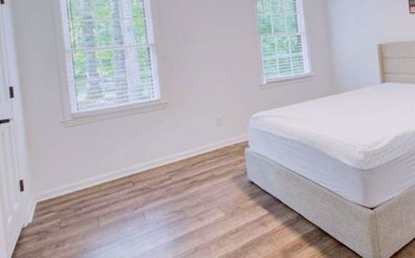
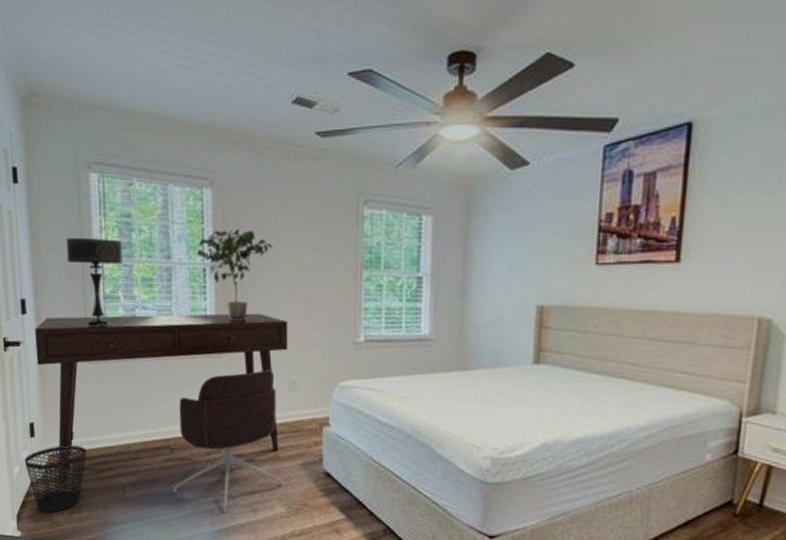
wastebasket: none [16,192,67,251] -> present [24,445,87,513]
desk: none [21,74,215,225] -> present [35,313,288,484]
table lamp: none [44,35,87,100] -> present [67,238,123,327]
office chair: none [137,113,219,225] -> present [173,370,282,513]
potted plant: none [141,17,197,81] -> present [196,228,274,320]

